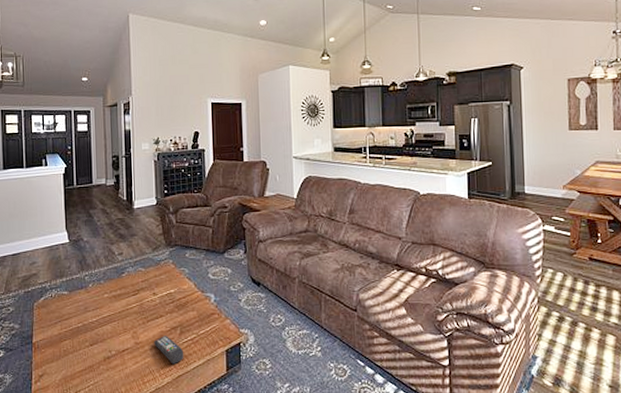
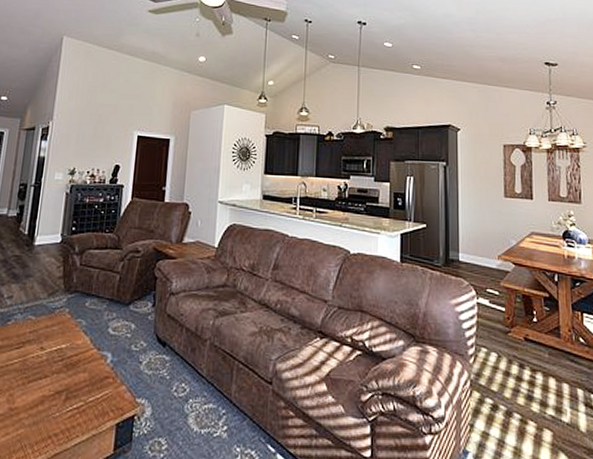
remote control: present [154,336,184,365] -> none [32,401,66,439]

